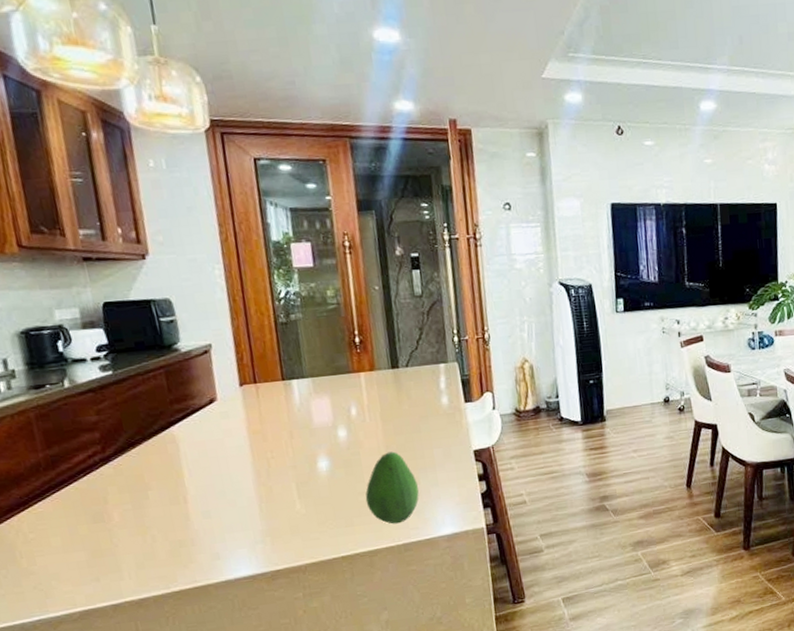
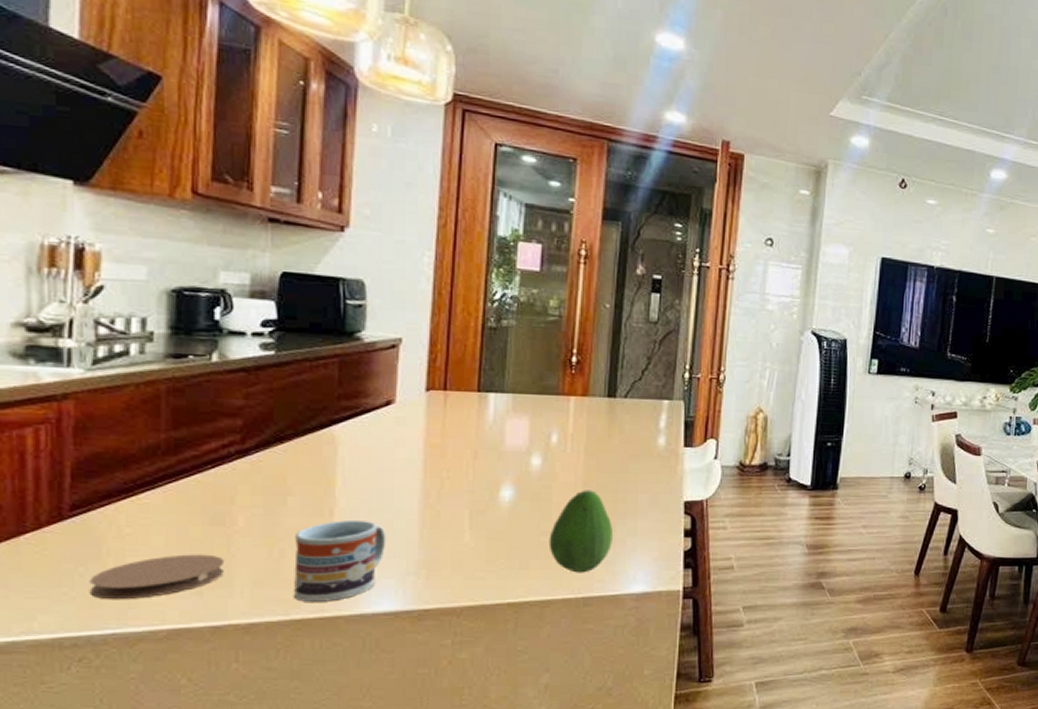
coaster: none [11,547,113,594] -> present [89,554,225,600]
cup: none [161,503,234,576] -> present [293,519,387,602]

